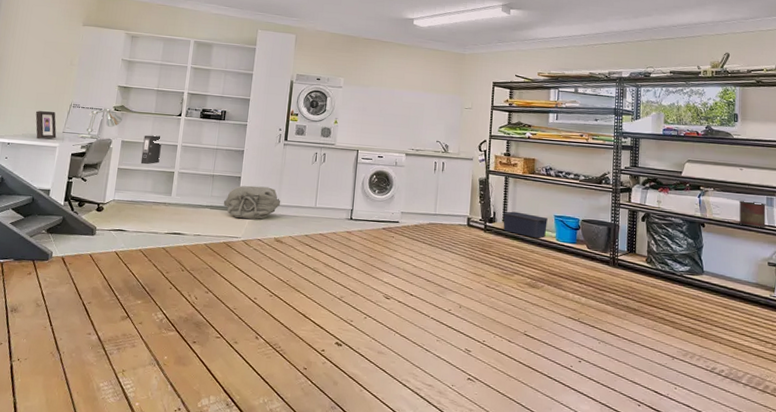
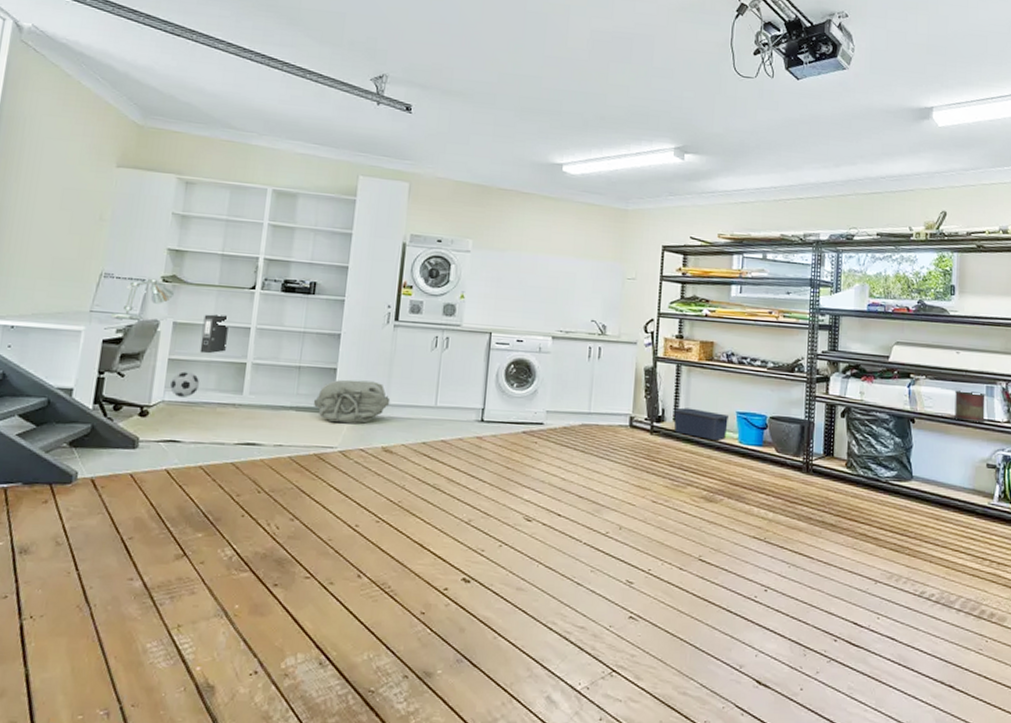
picture frame: present [35,111,57,140] -> none [50,282,81,321]
soccer ball: none [118,178,141,197] -> present [169,371,200,397]

